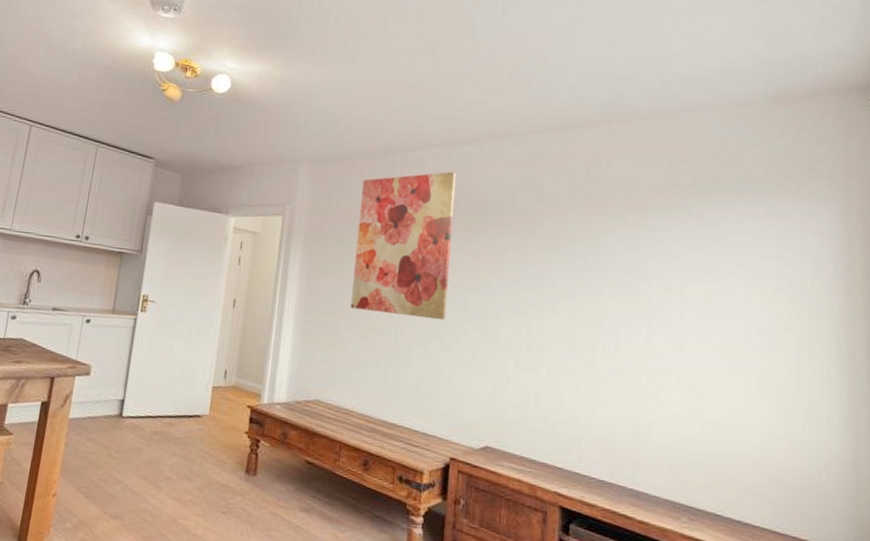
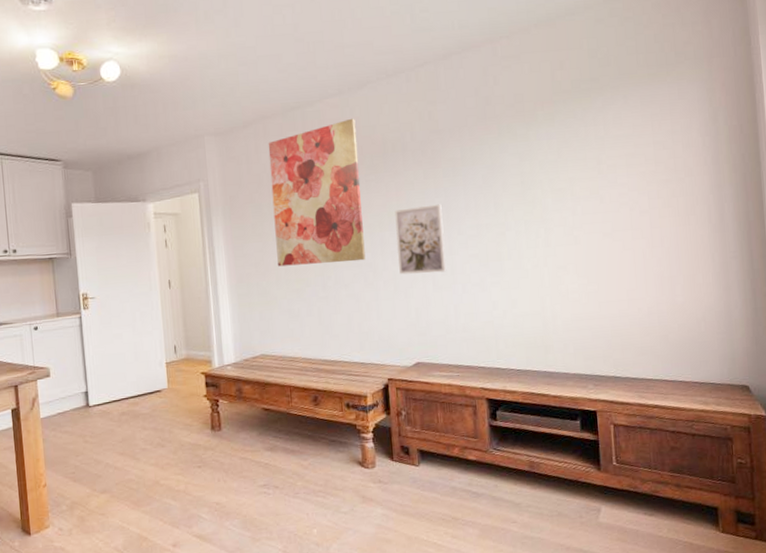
wall art: none [480,274,536,351] -> present [395,204,446,275]

